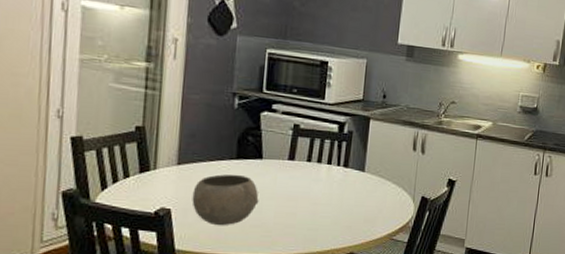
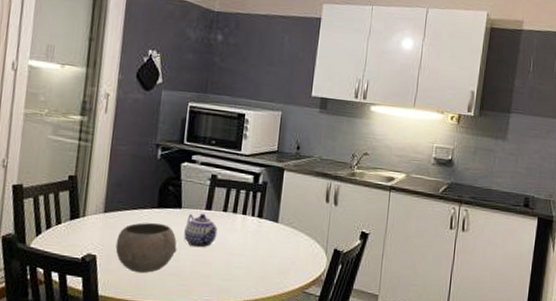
teapot: none [266,163,302,199] -> present [184,213,218,248]

